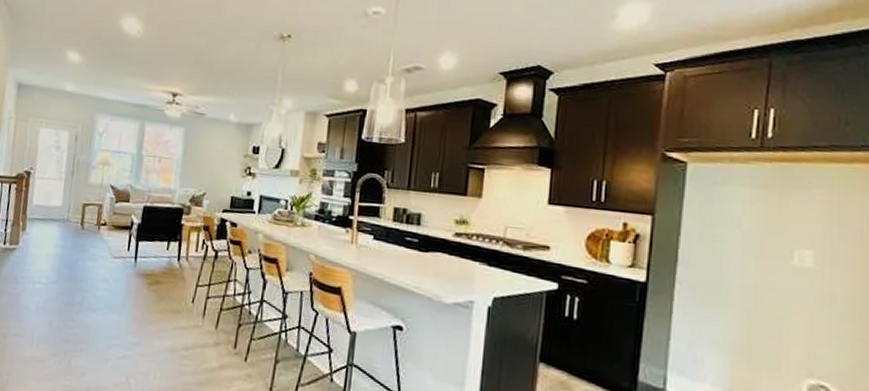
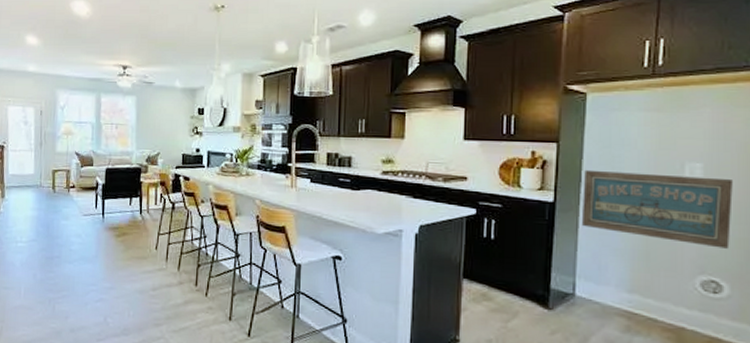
wall art: none [675,248,847,350] -> present [581,169,733,249]

